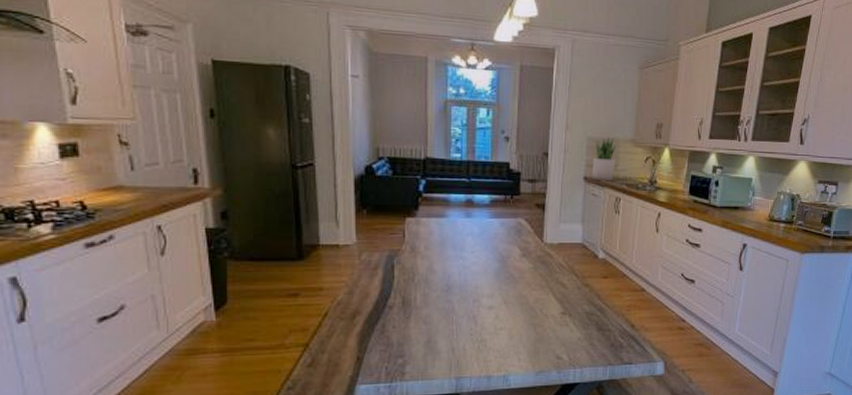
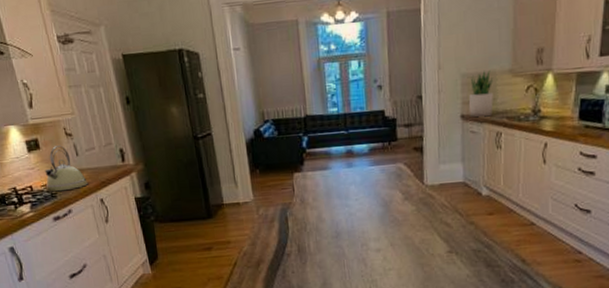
kettle: none [79,155,143,212] -> present [44,145,89,192]

